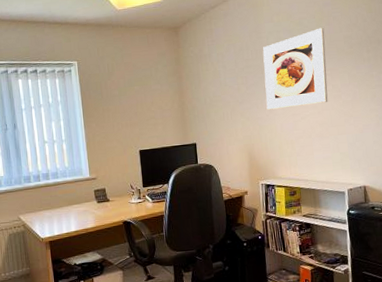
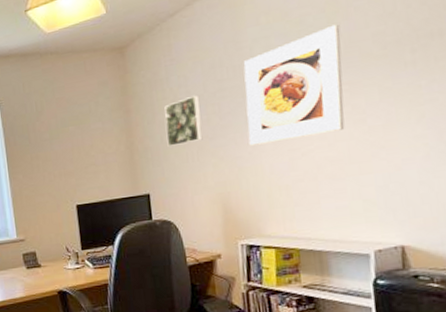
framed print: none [207,69,235,108] -> present [164,94,203,148]

